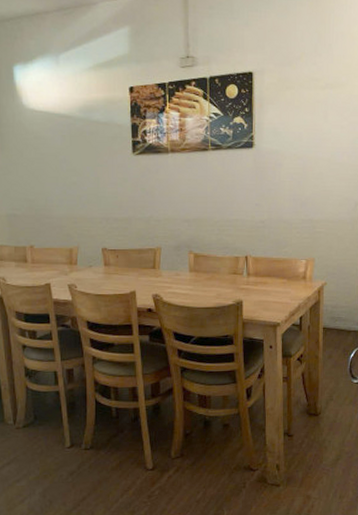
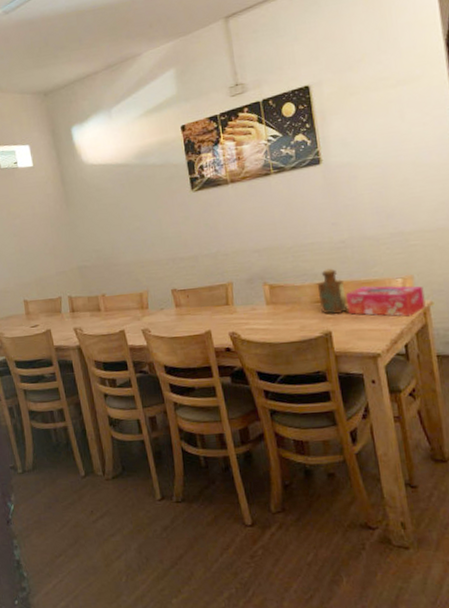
bottle: none [235,245,259,285] -> present [317,268,348,314]
tissue box: none [259,264,321,293] -> present [346,286,426,317]

